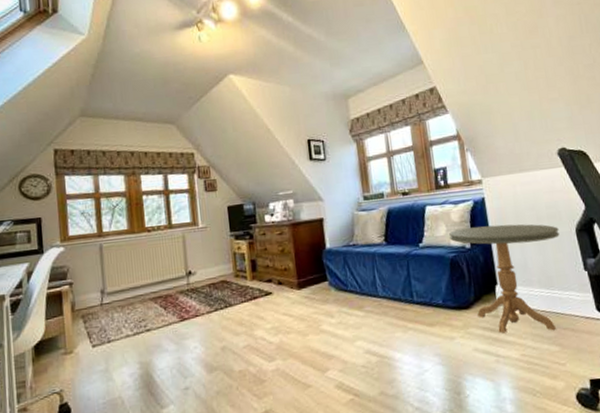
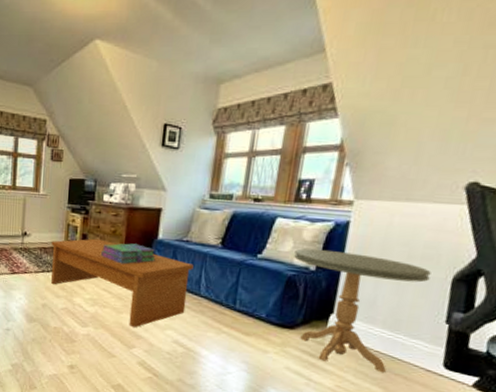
coffee table: none [220,261,369,348] -> present [51,238,194,328]
stack of books: none [274,258,329,283] -> present [101,243,156,265]

